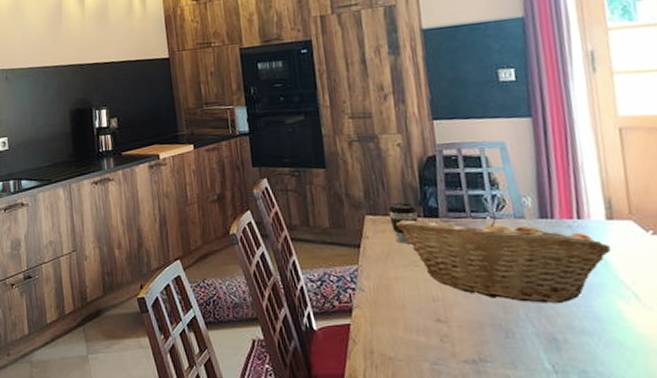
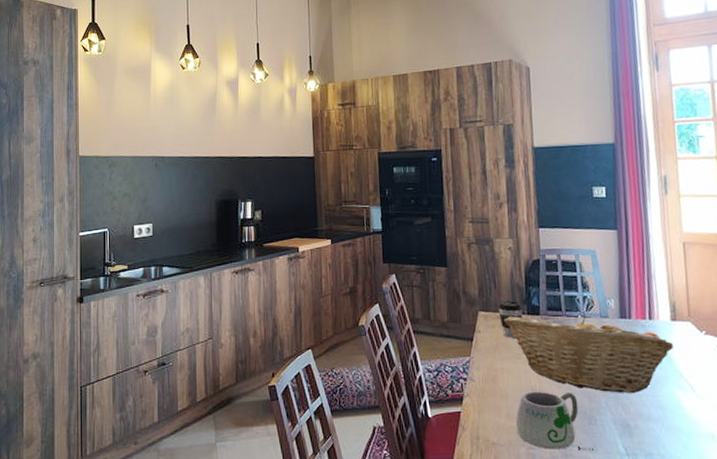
mug: none [416,301,512,367] -> present [516,391,593,450]

